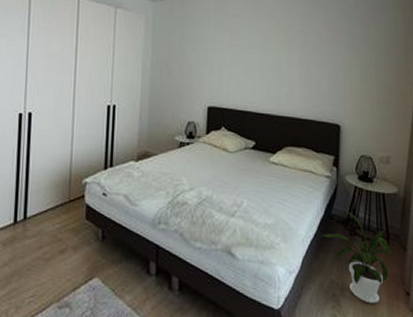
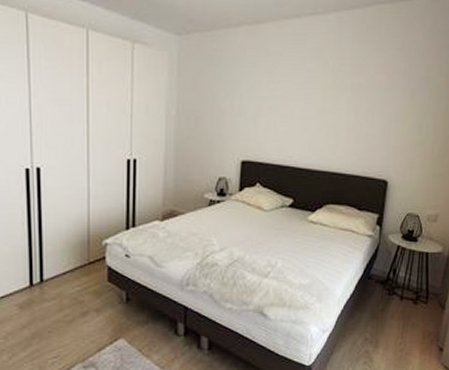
house plant: present [321,210,391,304] -> none [358,270,429,359]

